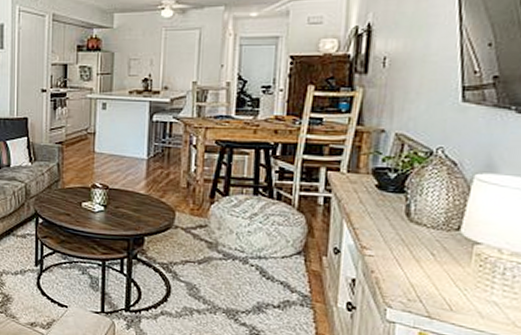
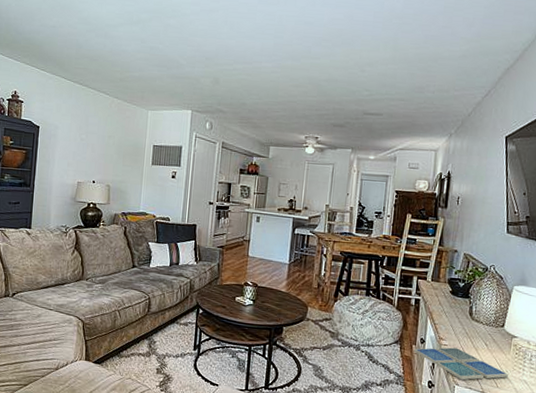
drink coaster: none [325,258,468,302] -> present [414,347,508,380]

